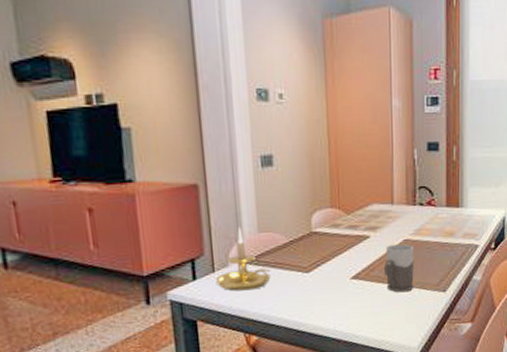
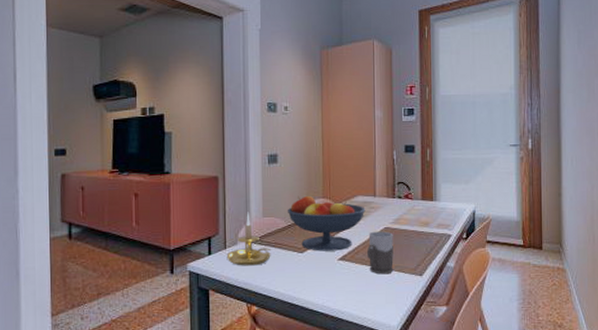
fruit bowl: none [287,205,382,270] -> present [287,195,366,251]

